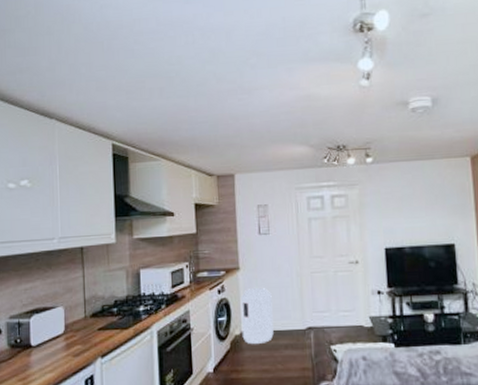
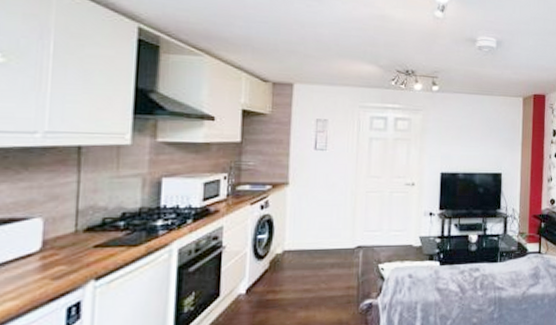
air purifier: present [240,288,274,345] -> none [284,205,322,264]

